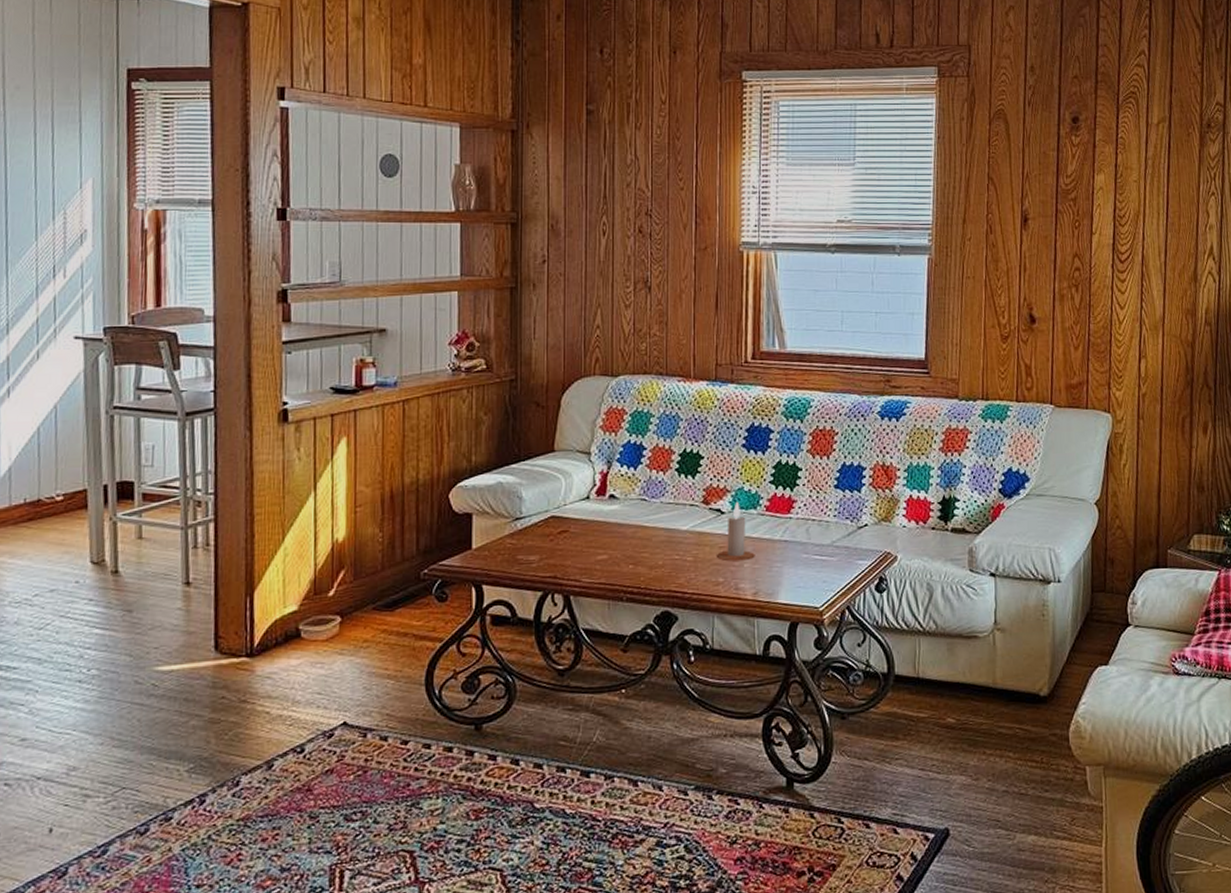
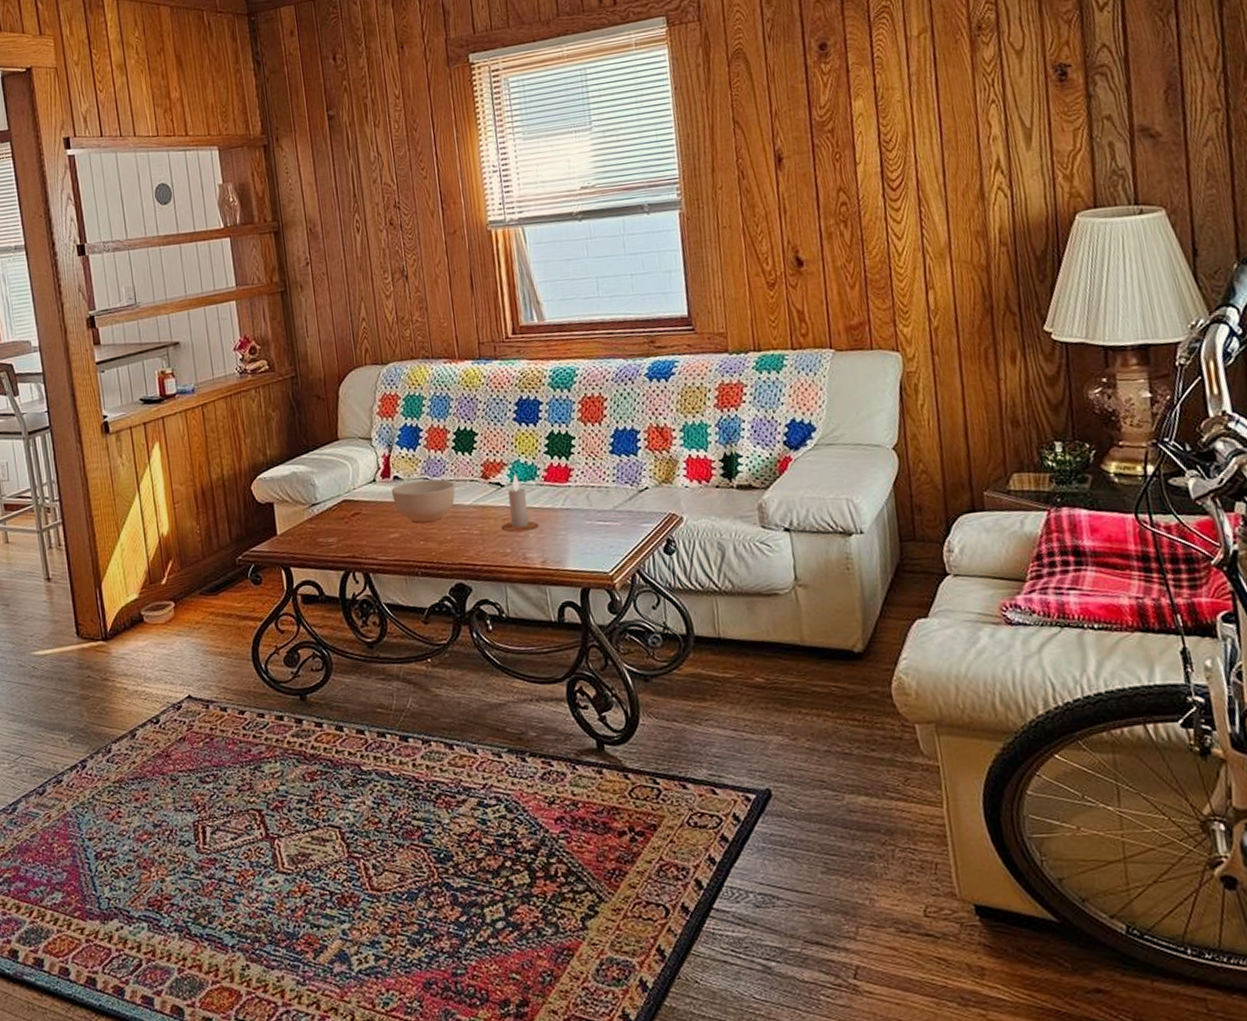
bowl: none [605,501,674,546] -> present [391,479,456,524]

